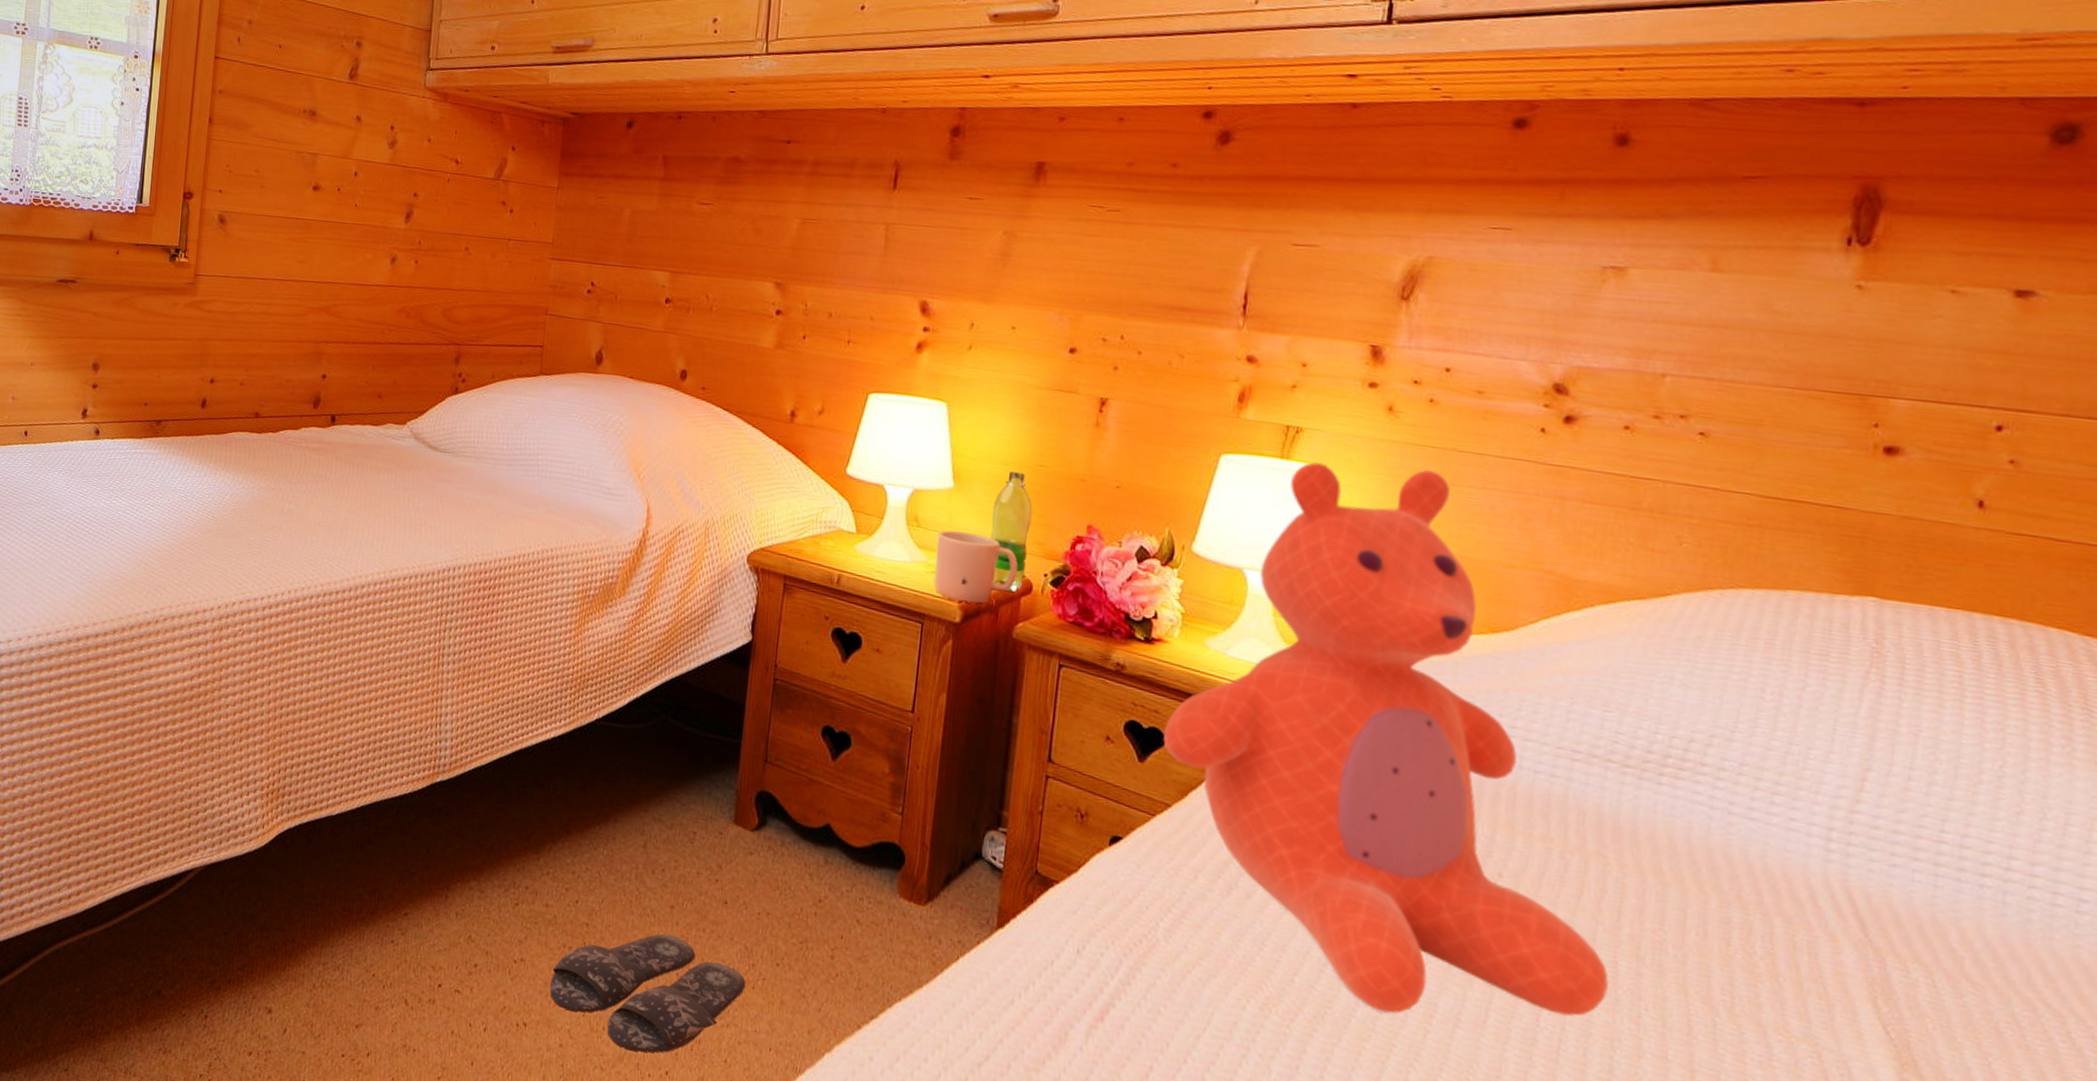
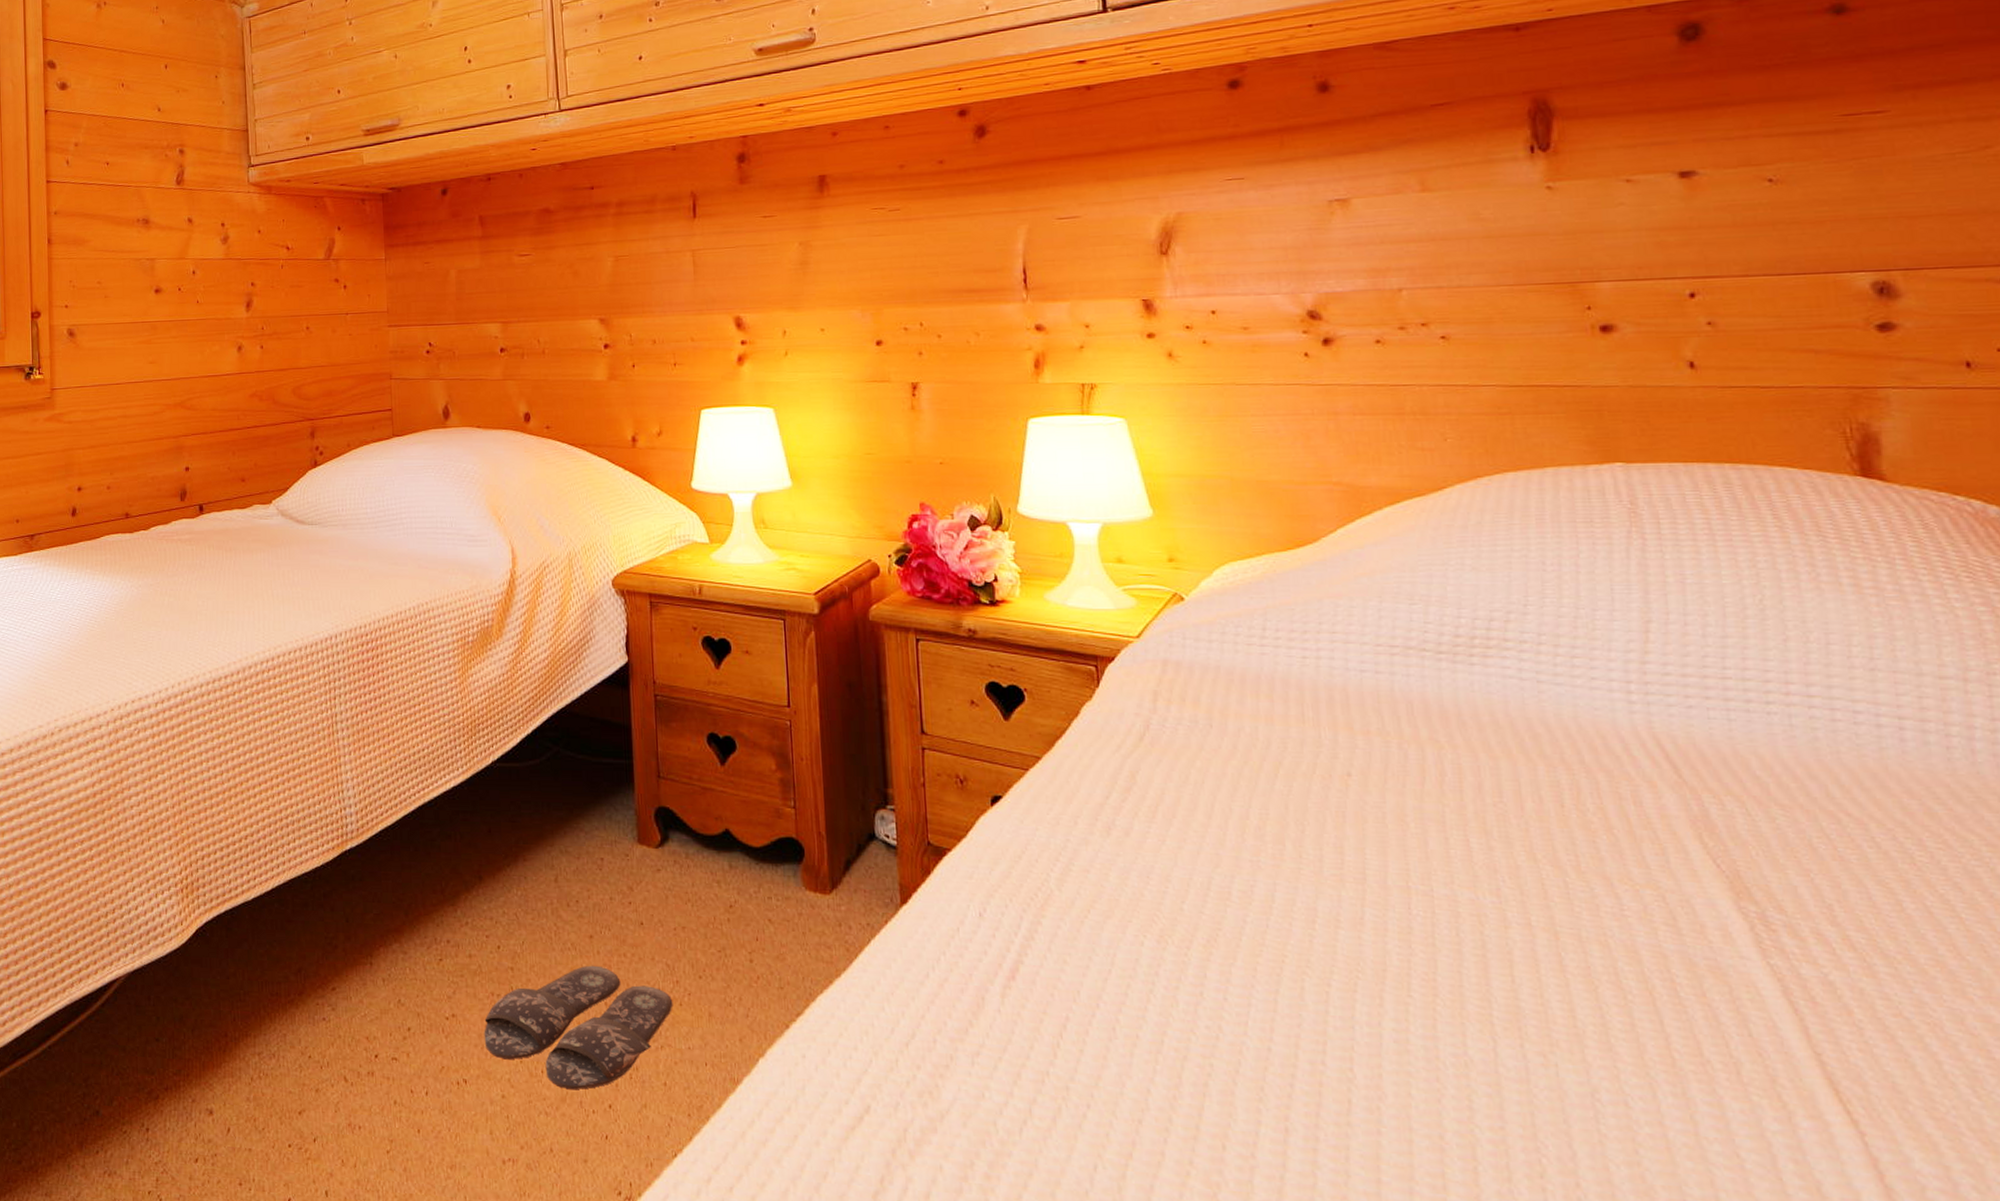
mug: present [933,530,1018,604] -> none [784,527,863,593]
bottle: present [991,471,1033,592] -> none [831,462,871,578]
teddy bear: present [1163,462,1609,1016] -> none [1022,406,1466,925]

